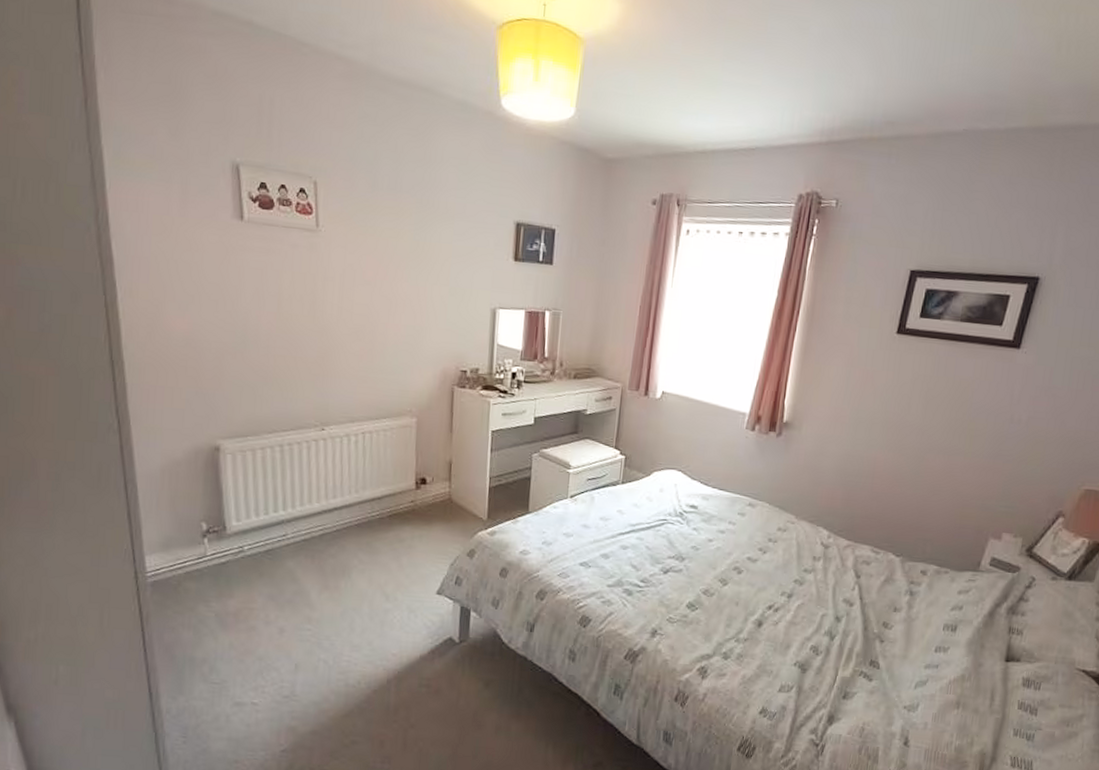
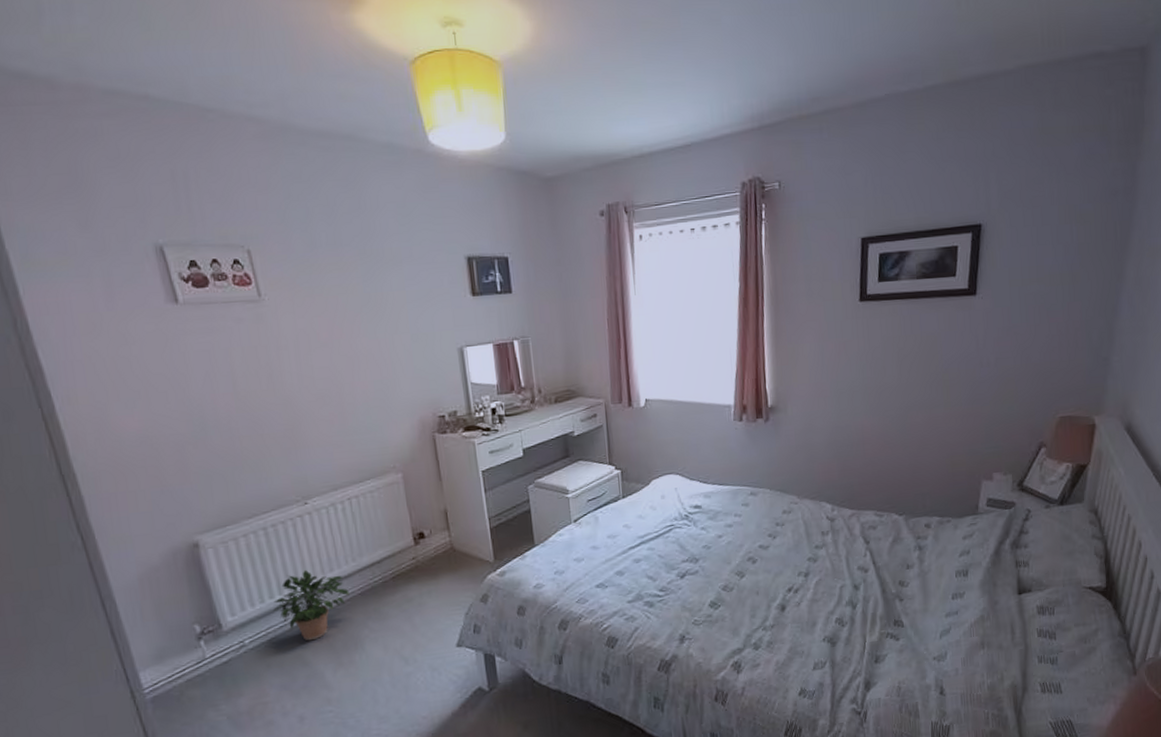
potted plant: none [275,491,347,560] -> present [273,569,350,641]

